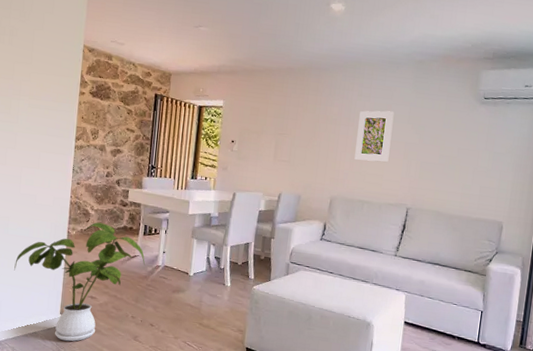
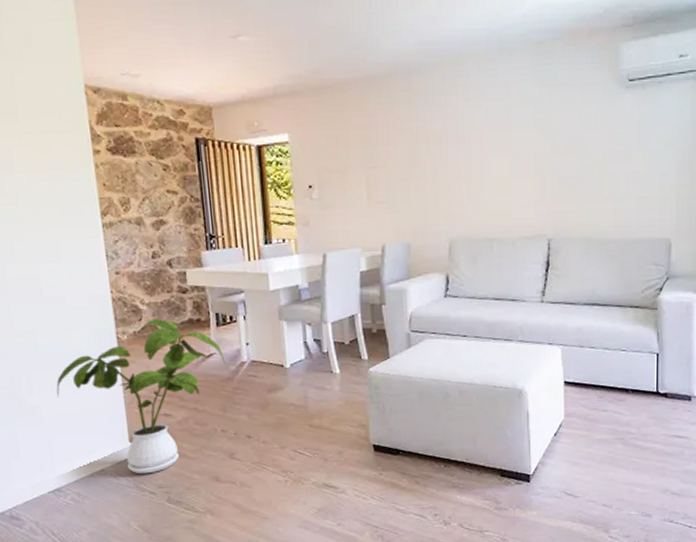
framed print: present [354,110,394,162] -> none [470,115,516,186]

